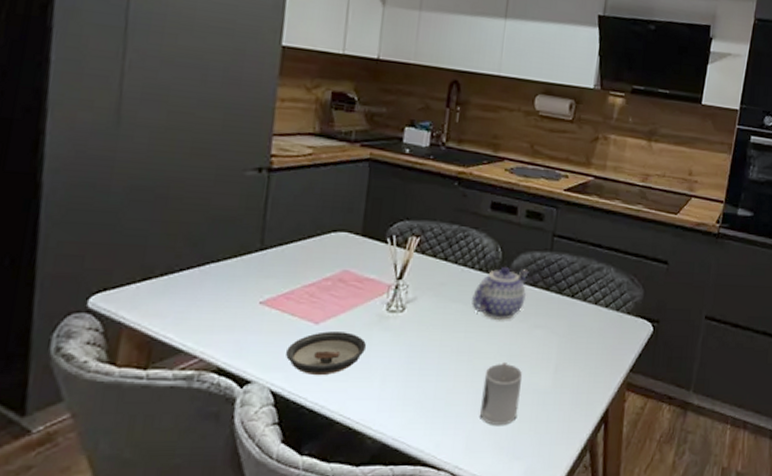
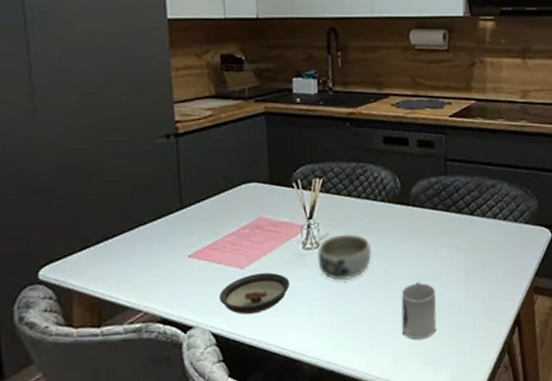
bowl: none [400,301,462,350] -> present [317,234,372,281]
teapot: present [471,267,529,321] -> none [378,195,428,245]

